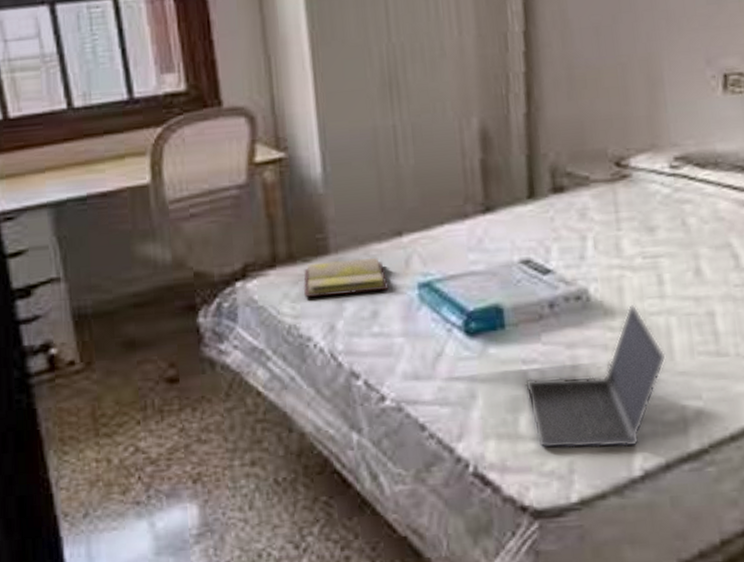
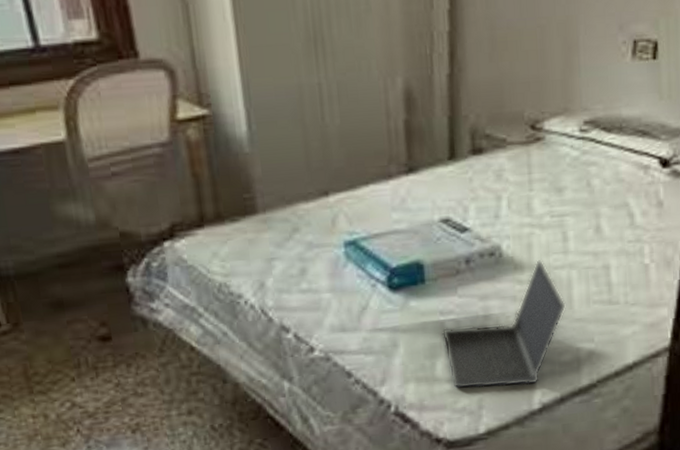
diary: present [303,258,389,298] -> none [231,217,316,257]

